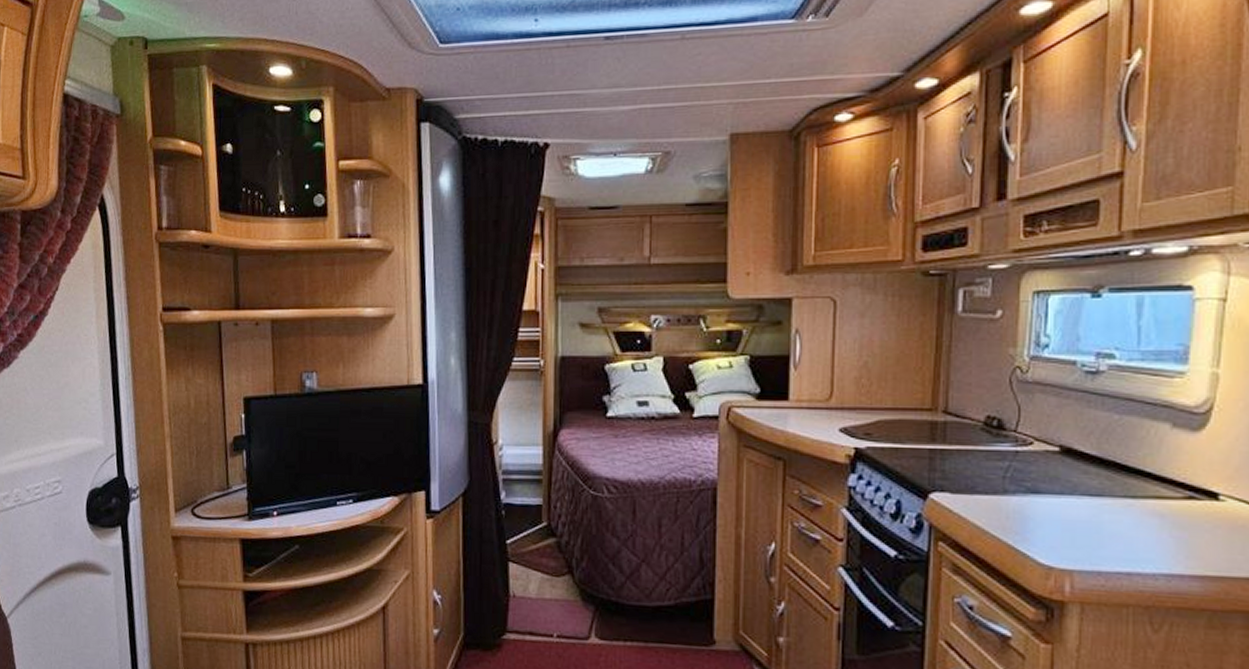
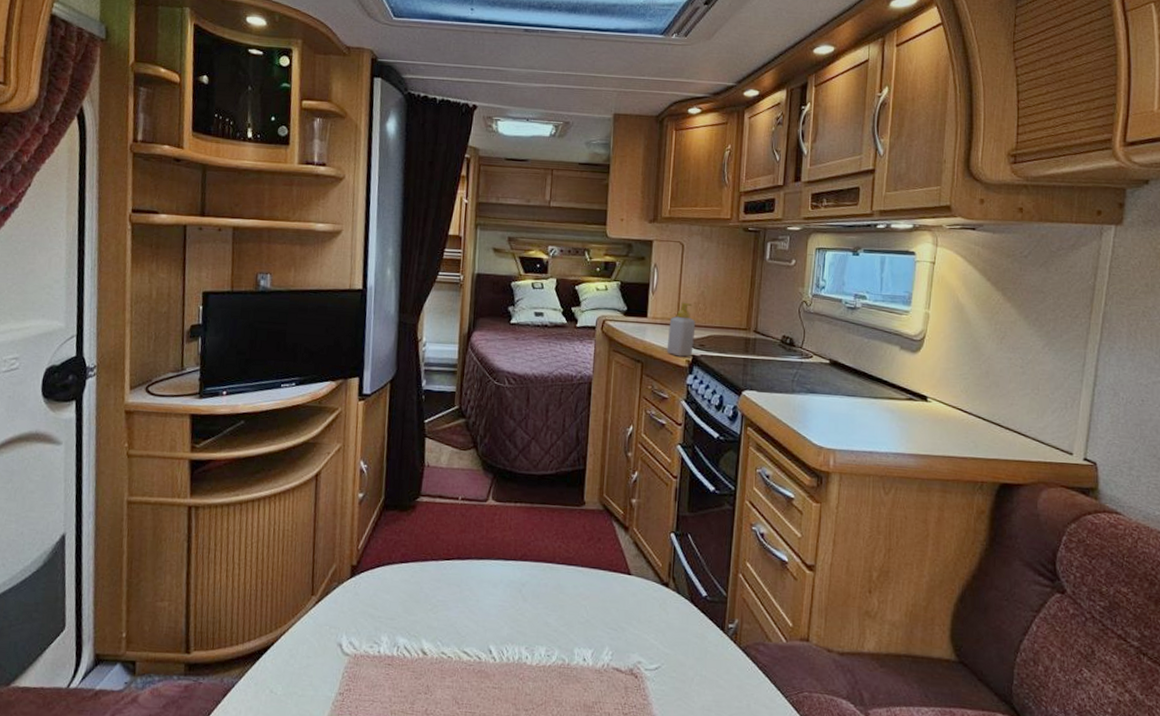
soap bottle: none [817,377,858,450] -> present [666,302,696,357]

